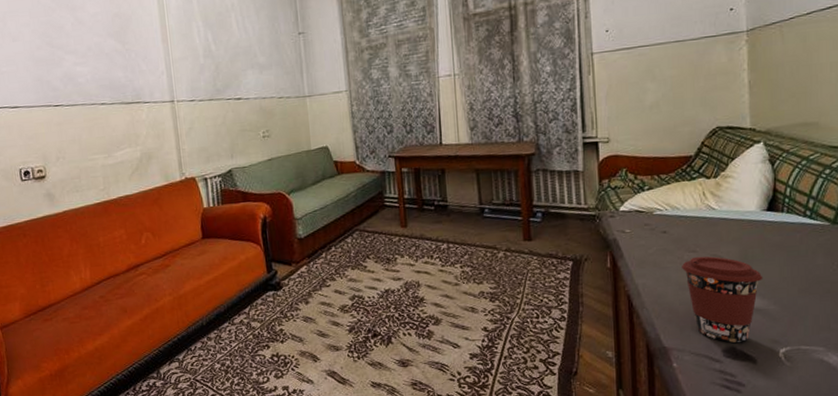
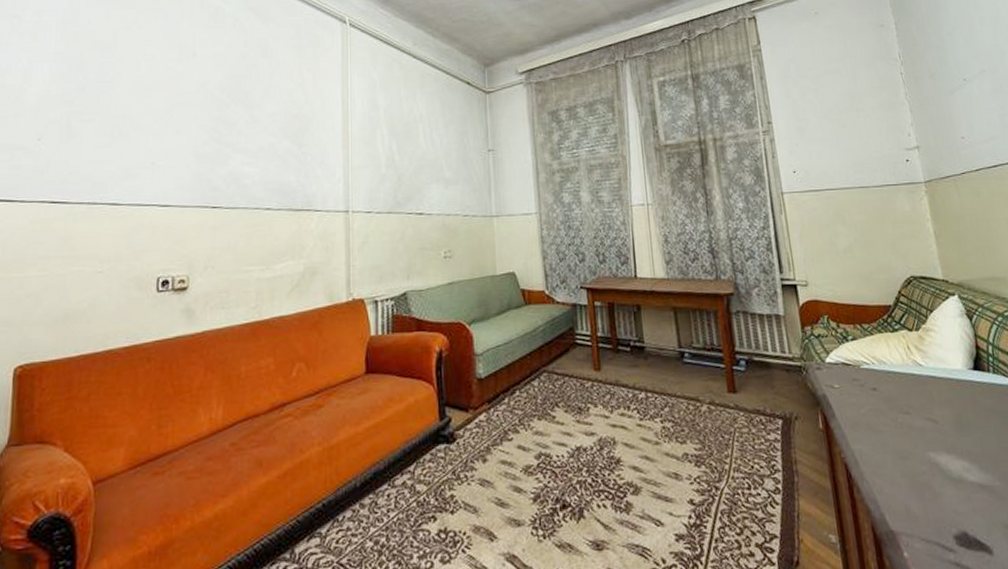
coffee cup: present [681,256,763,343] -> none [896,419,983,528]

